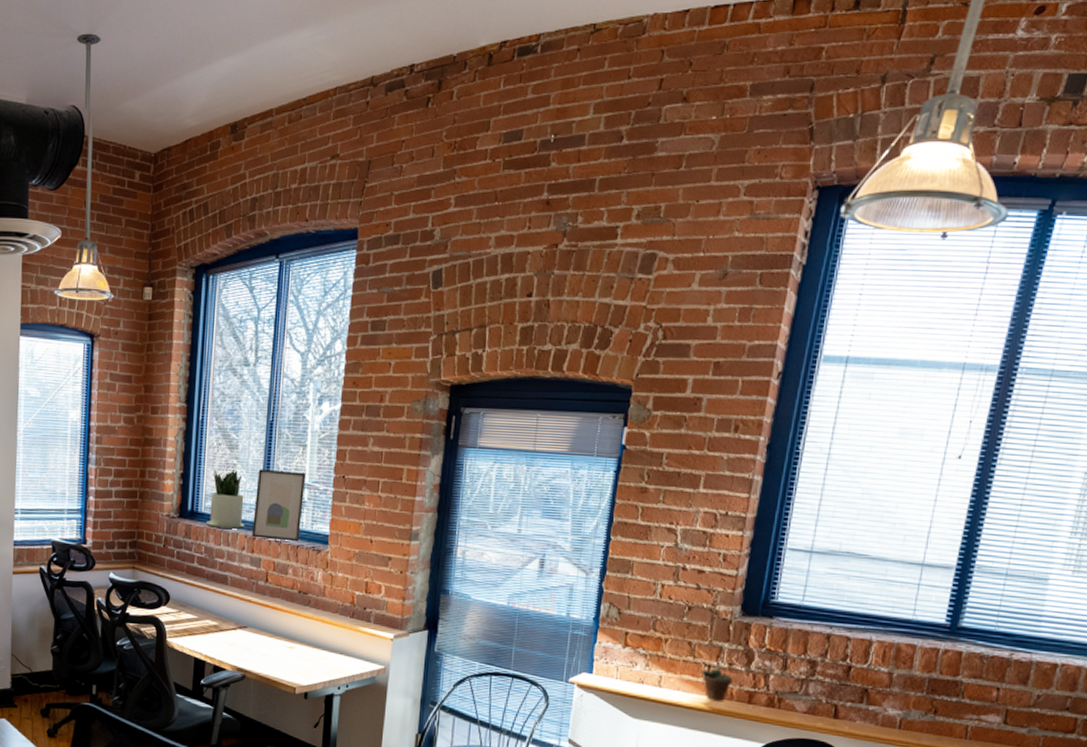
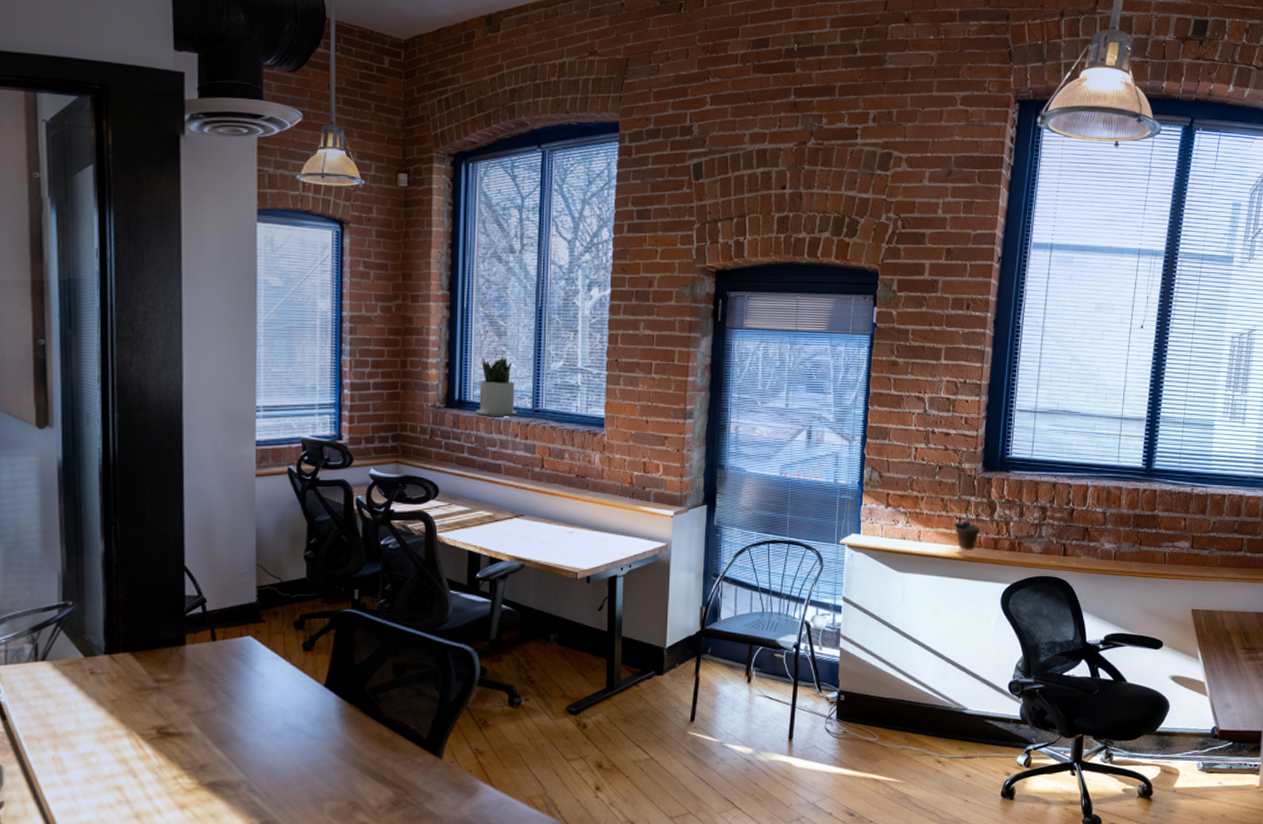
picture frame: present [252,469,306,542] -> none [525,355,579,426]

